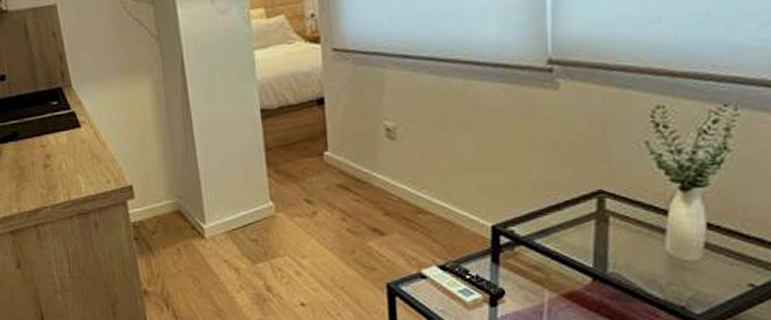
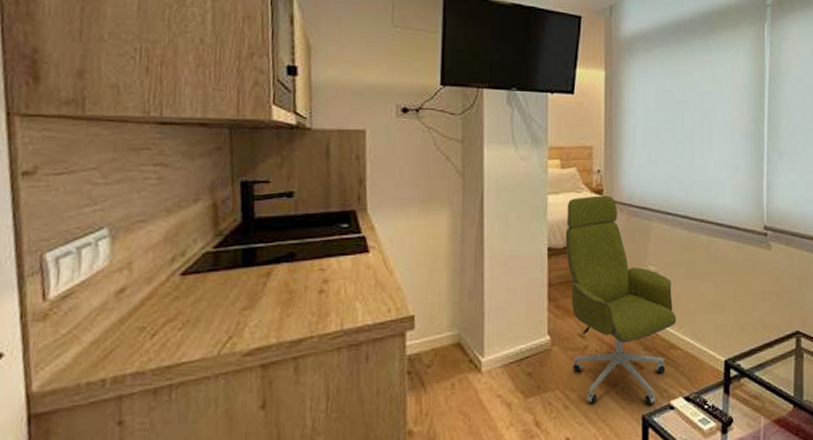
office chair: none [277,43,425,273] -> present [565,195,677,404]

